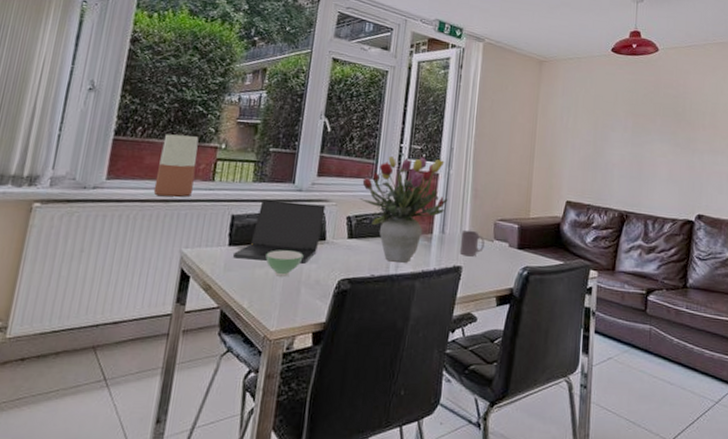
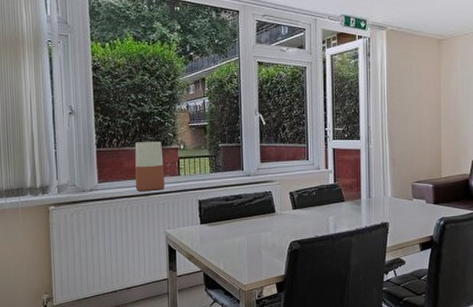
laptop: present [232,199,326,264] -> none [205,185,271,233]
bowl: present [265,250,304,277] -> none [230,223,260,244]
flower arrangement: present [359,156,448,264] -> none [297,137,371,225]
mug: present [459,230,485,257] -> none [385,193,405,214]

